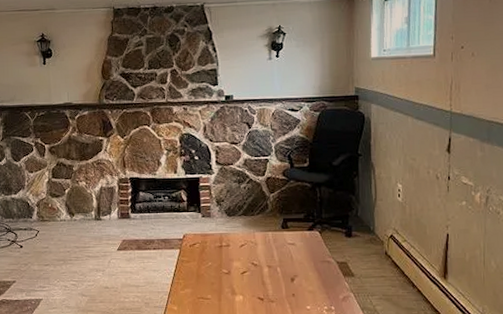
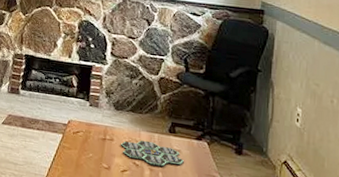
board game: none [237,240,299,263] -> present [120,140,184,167]

